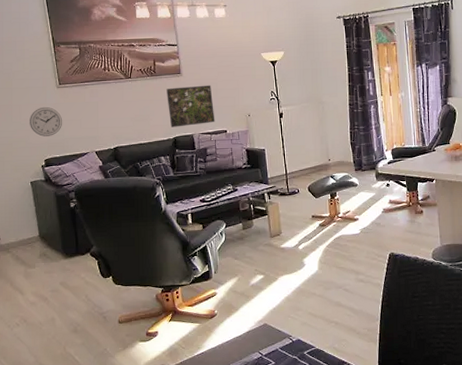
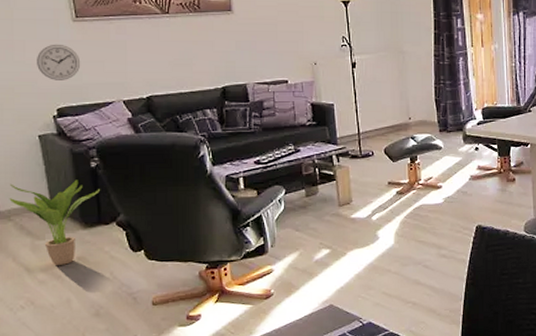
potted plant: none [8,218,77,290] -> present [9,180,100,266]
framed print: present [166,85,215,128] -> none [214,25,274,75]

